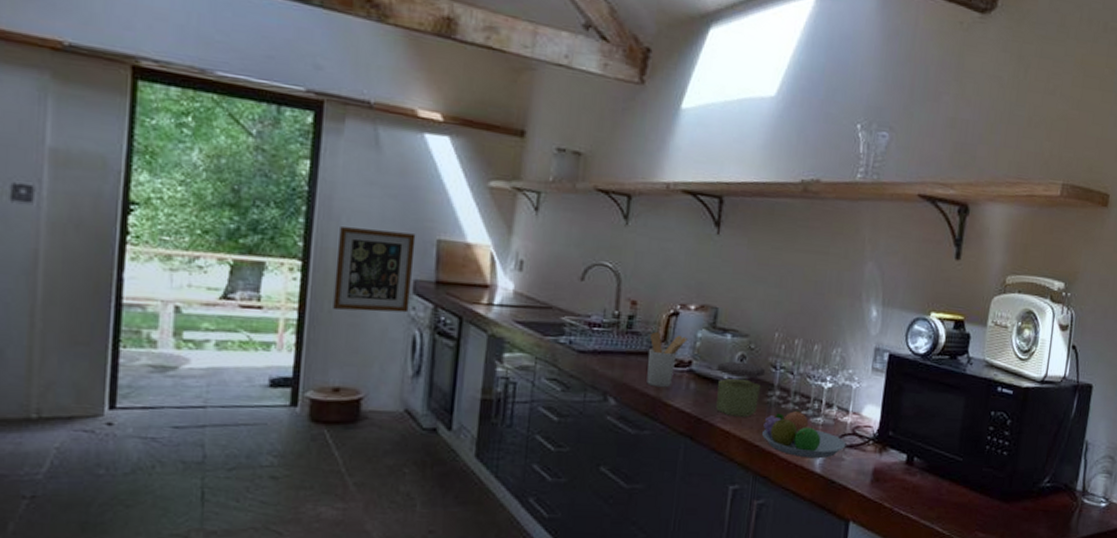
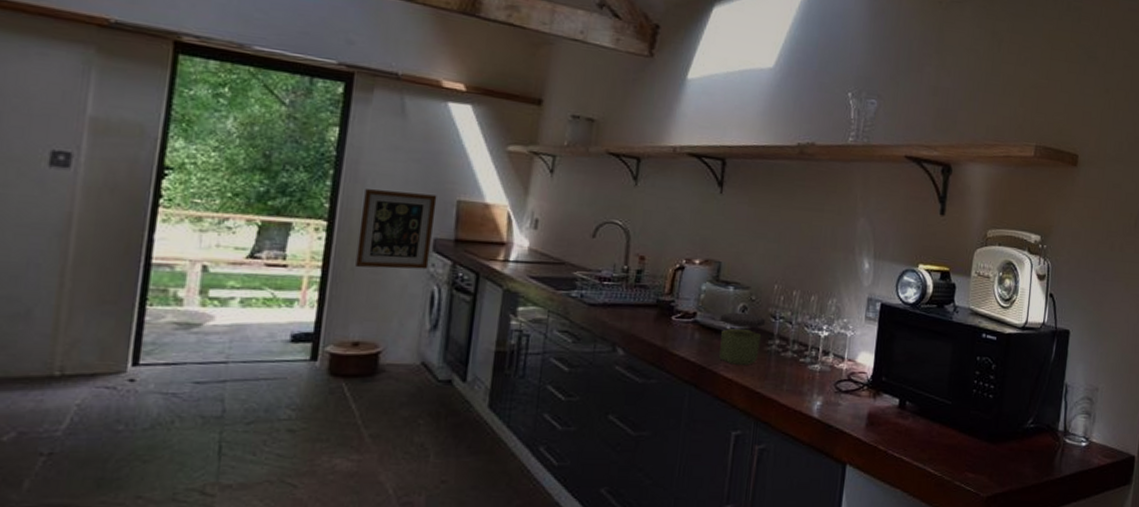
utensil holder: present [646,331,688,388] -> none [653,285,693,338]
fruit bowl: present [761,410,846,459] -> none [762,358,842,404]

